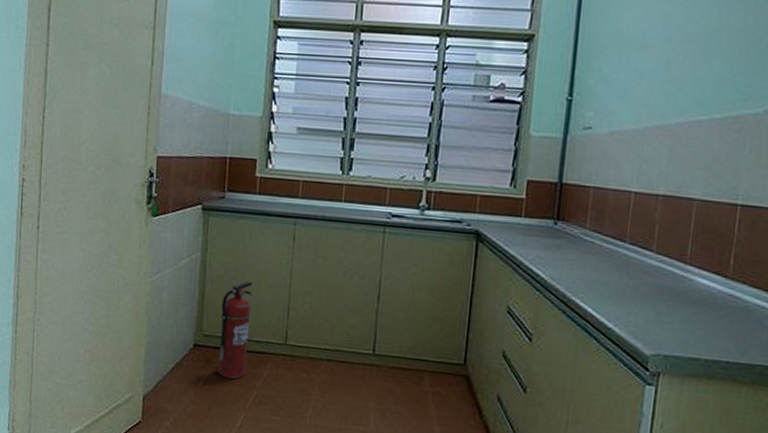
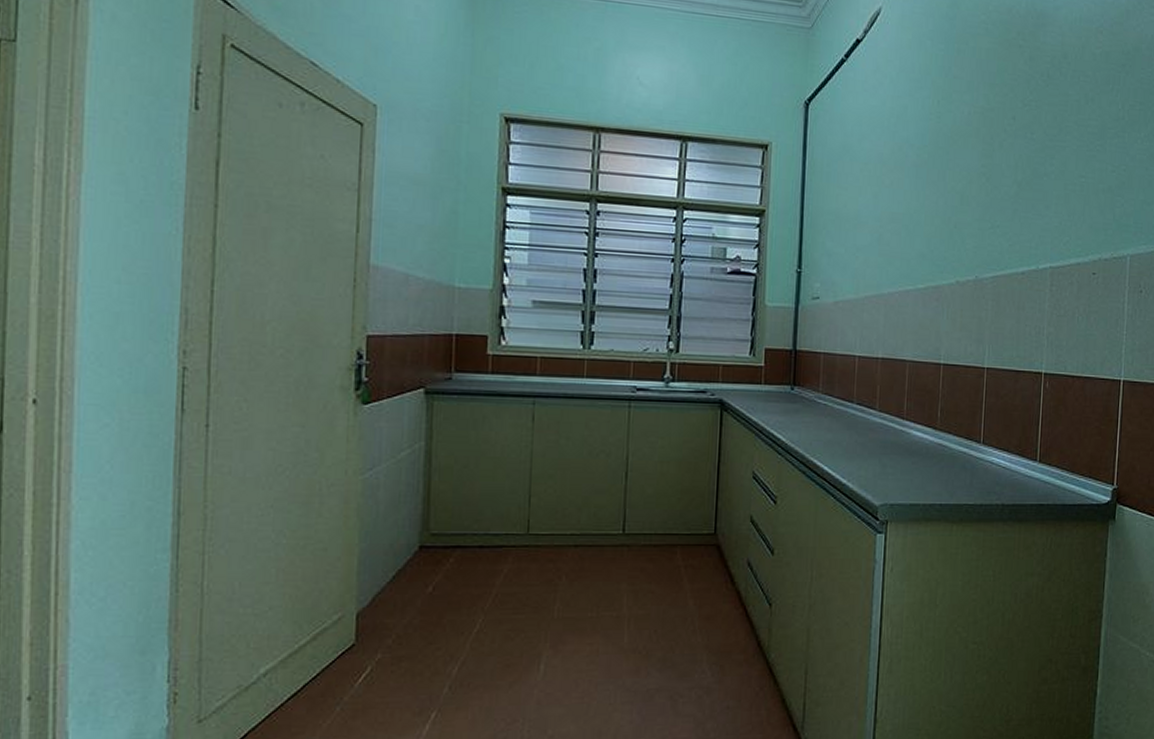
fire extinguisher: present [218,281,253,379] -> none [450,469,488,580]

